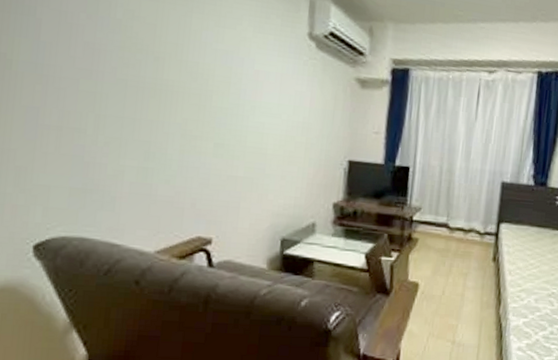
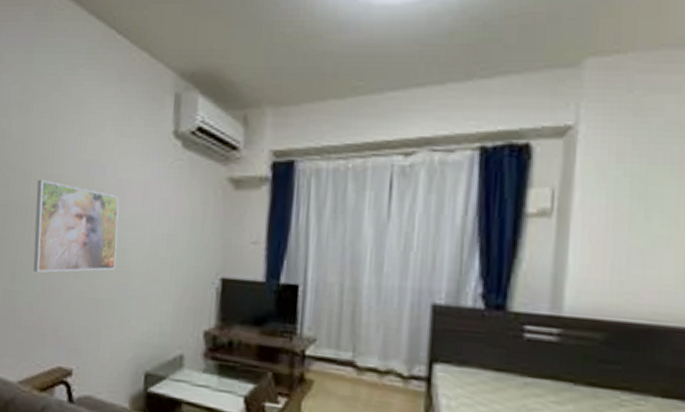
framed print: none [169,64,257,152] -> present [33,179,120,273]

